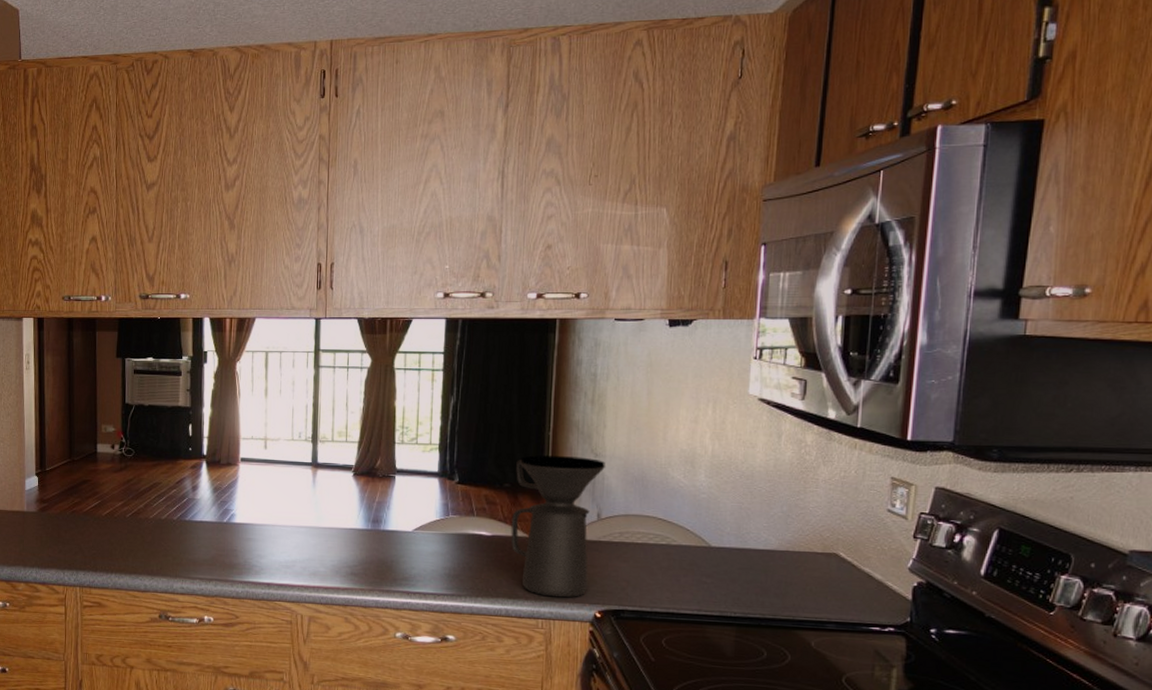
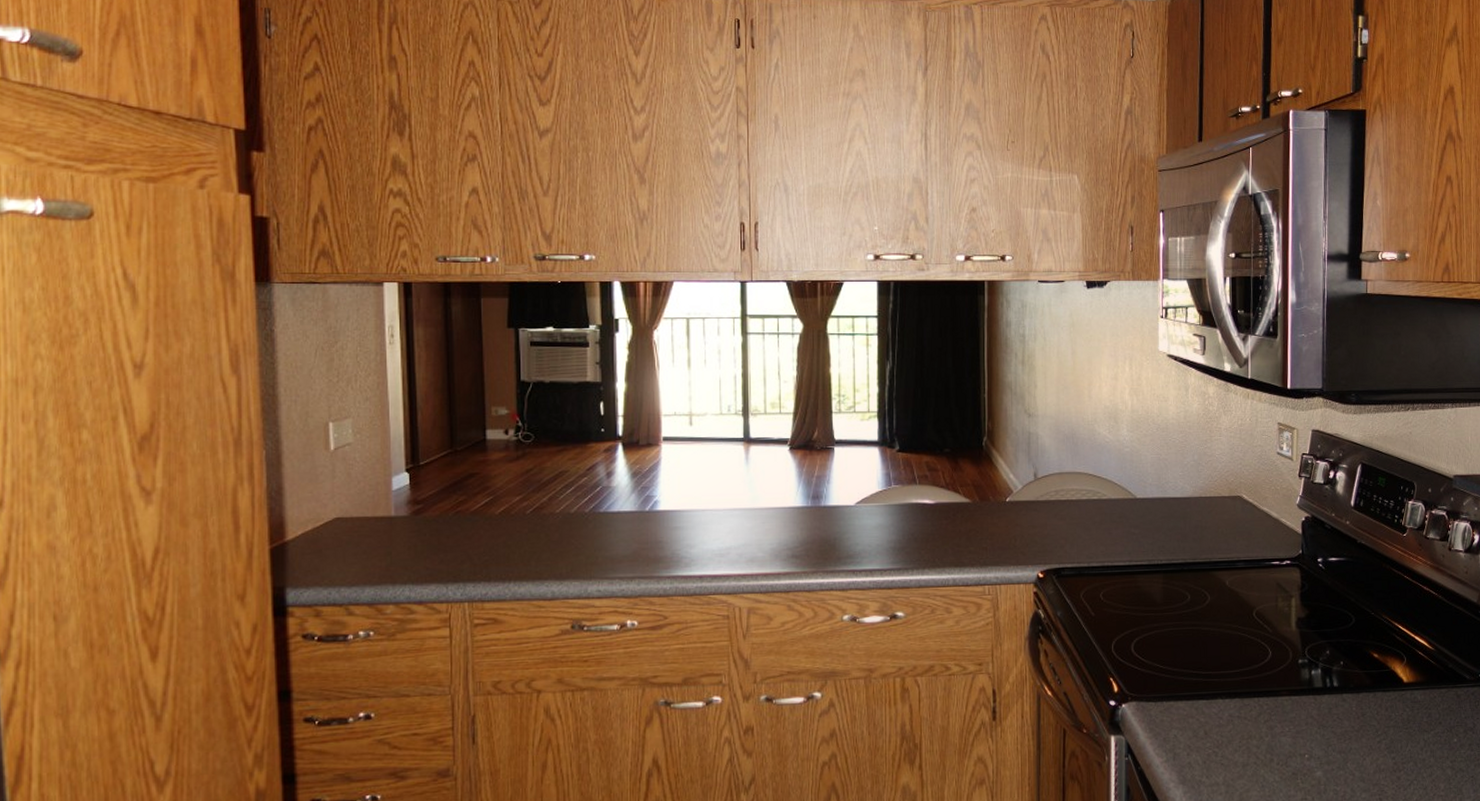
coffee maker: present [511,455,605,598] -> none [953,418,1038,561]

